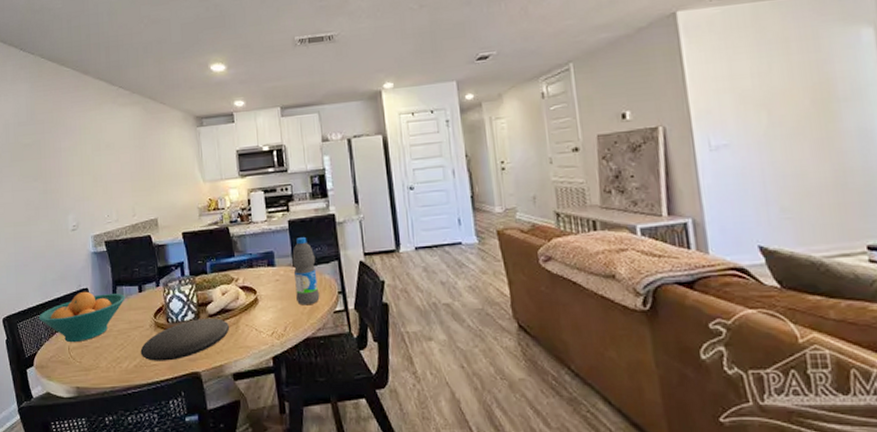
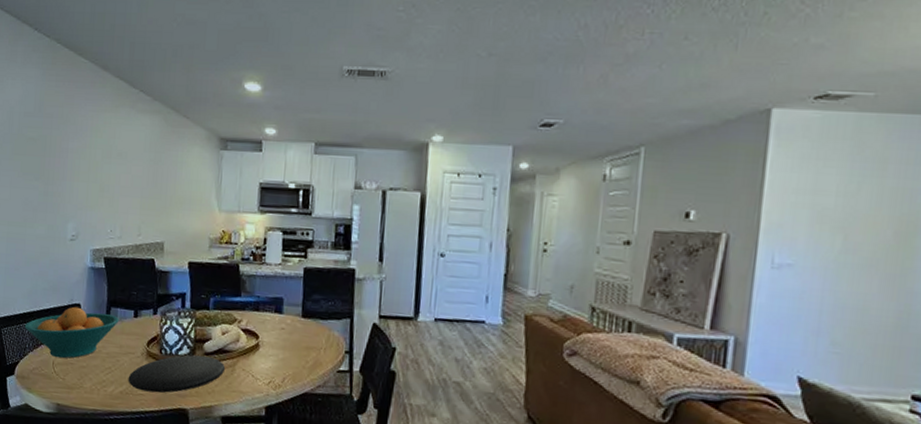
water bottle: present [292,237,320,306] -> none [300,288,327,360]

